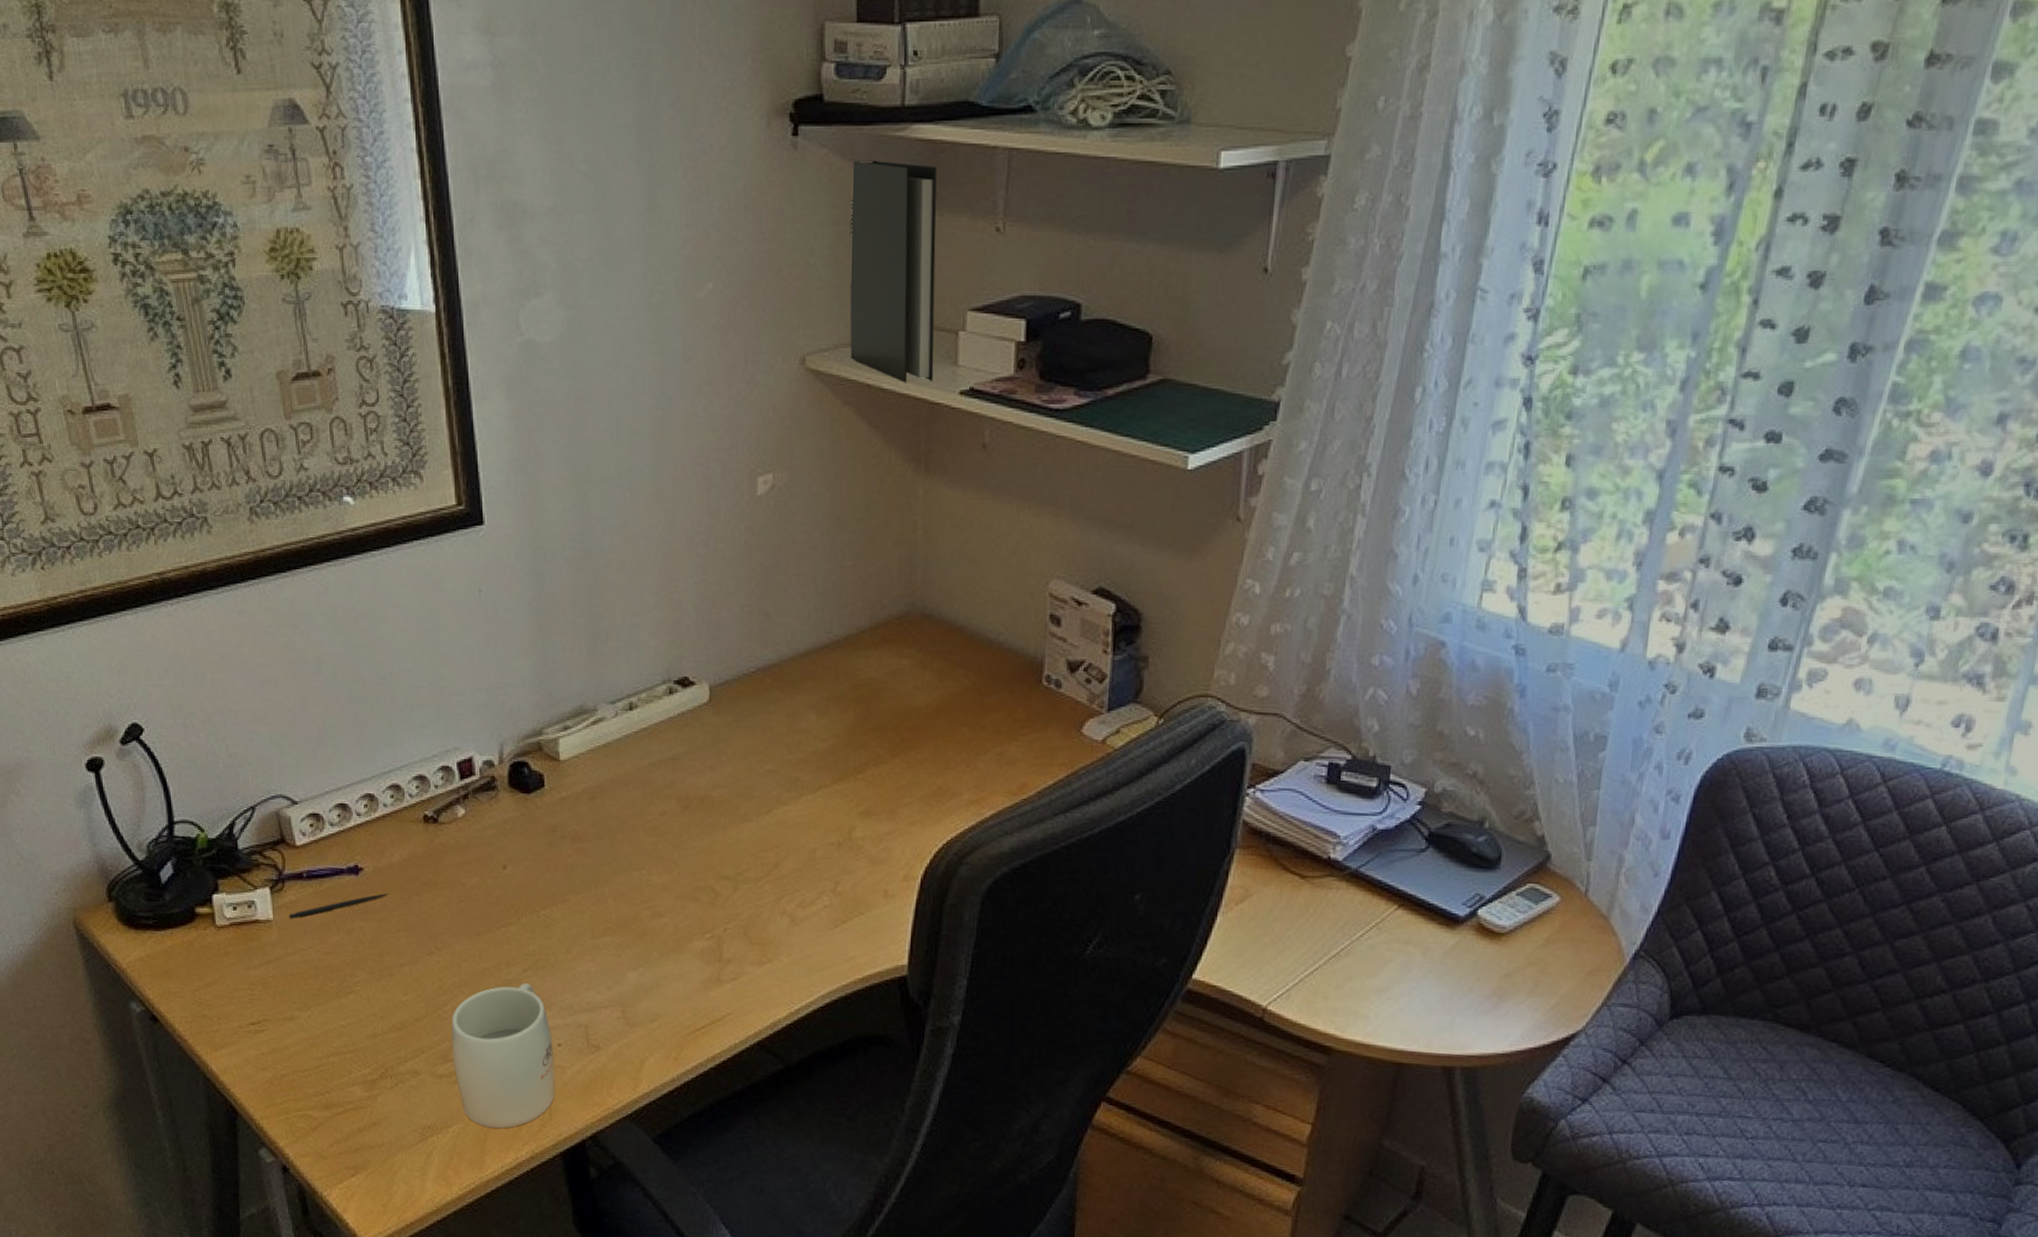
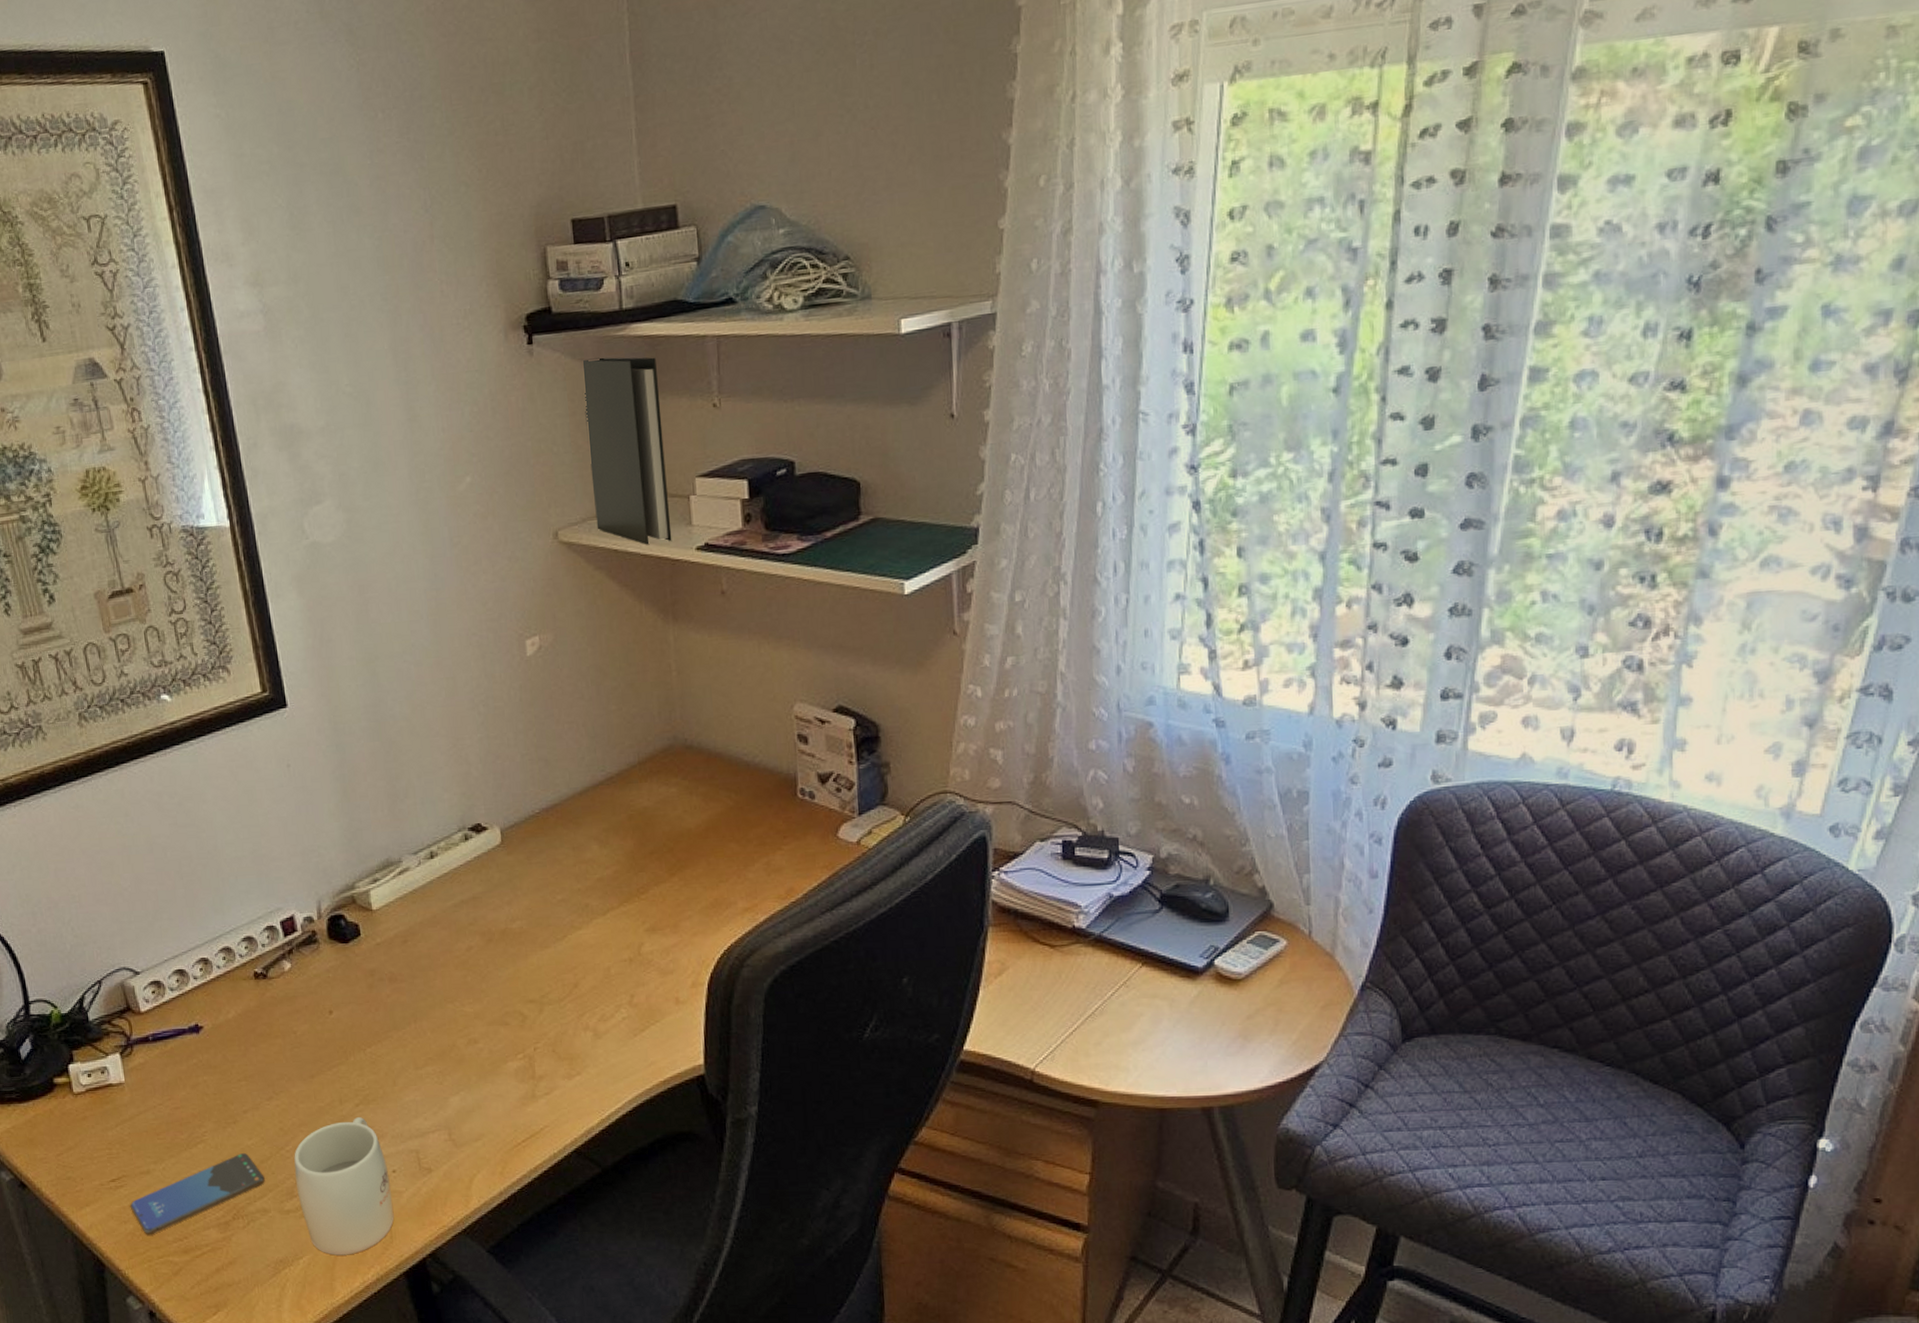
smartphone: none [269,1008,418,1086] -> present [129,1152,265,1235]
pen: present [288,893,389,919] -> none [138,1048,228,1080]

